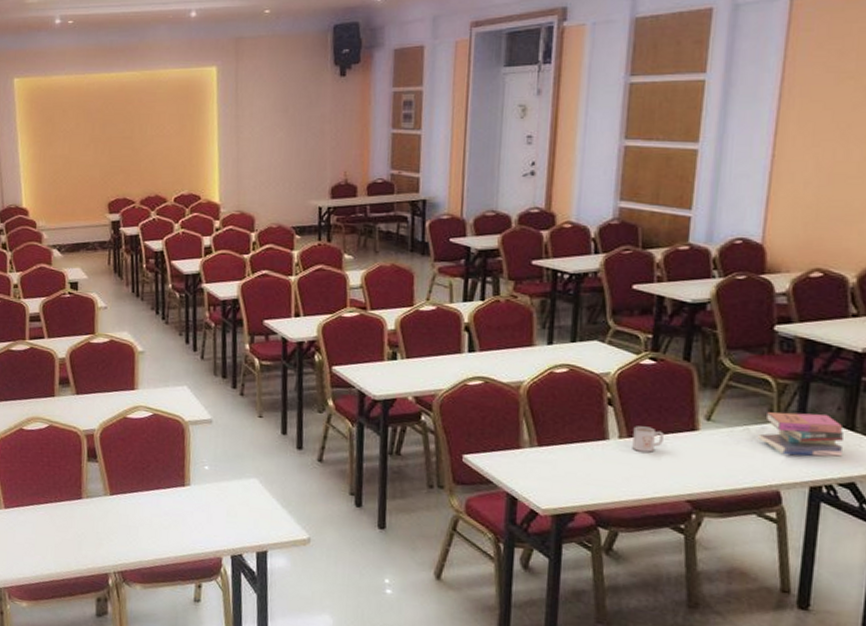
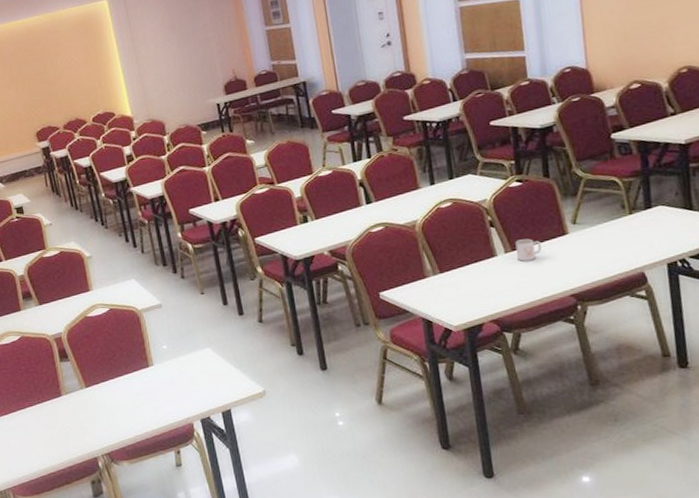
books: present [758,412,845,457] -> none [617,201,687,241]

